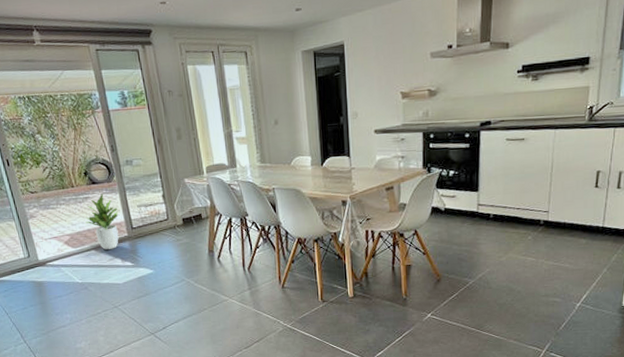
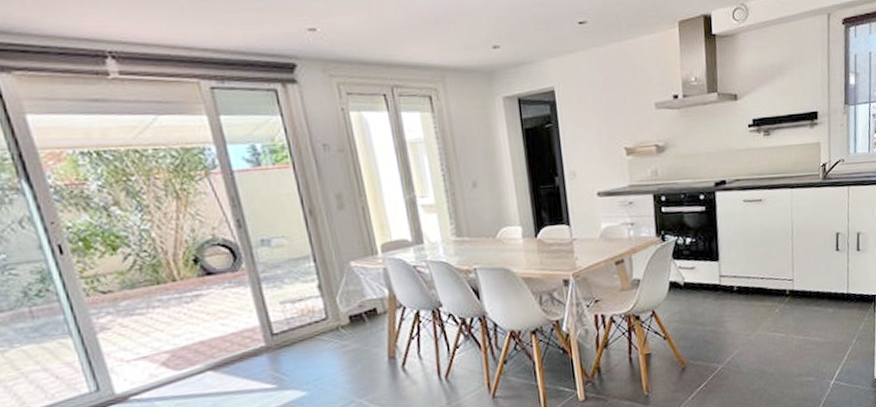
potted plant: present [85,194,119,250] -> none [196,288,251,369]

